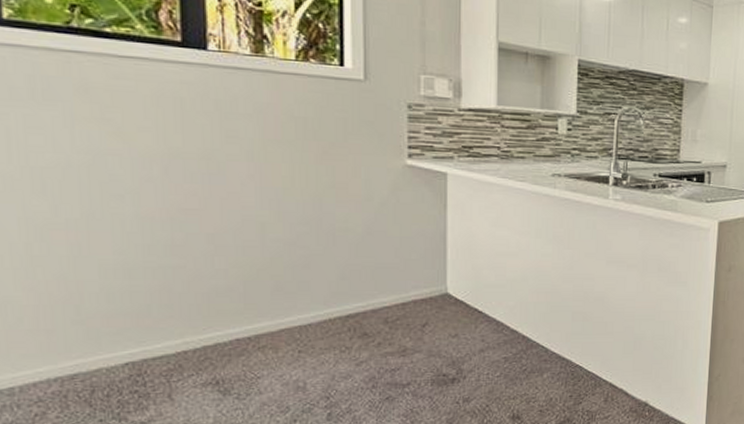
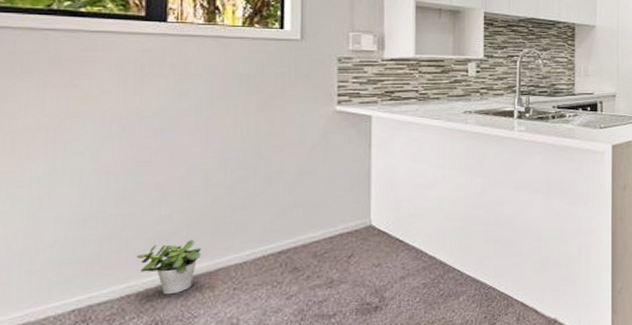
potted plant: none [191,298,261,354] -> present [137,240,201,295]

